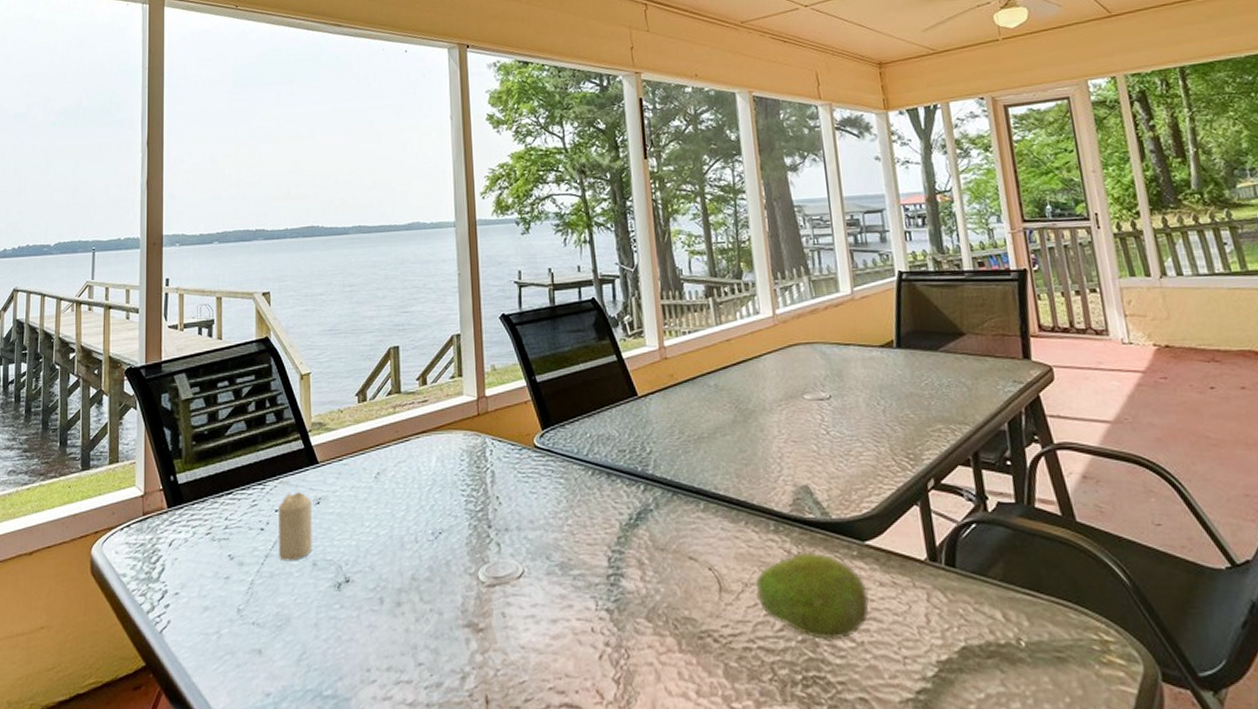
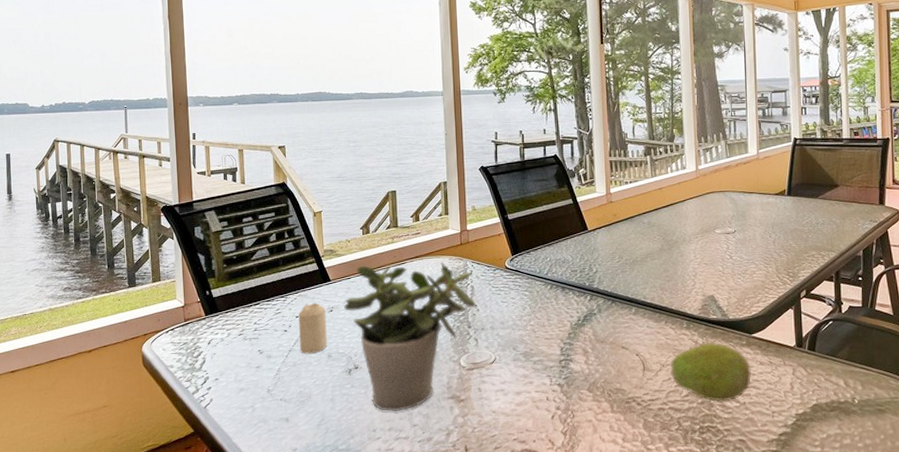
potted plant: none [334,438,498,643] -> present [344,262,476,411]

